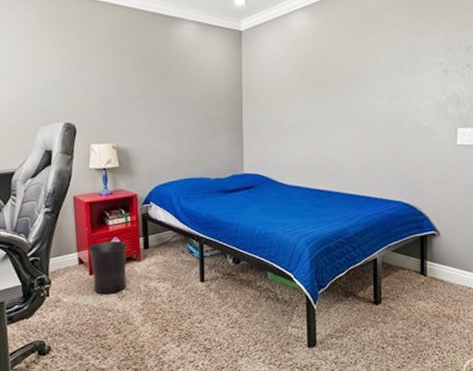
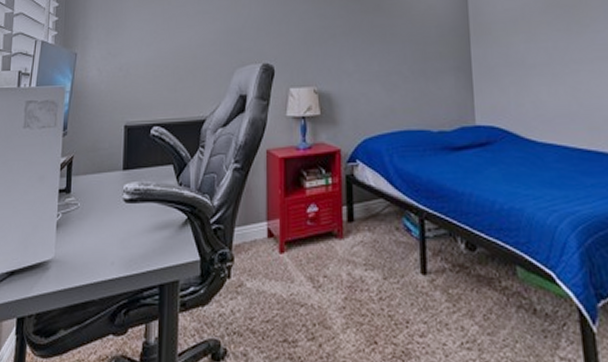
waste bin: present [88,241,127,295] -> none [279,209,326,282]

